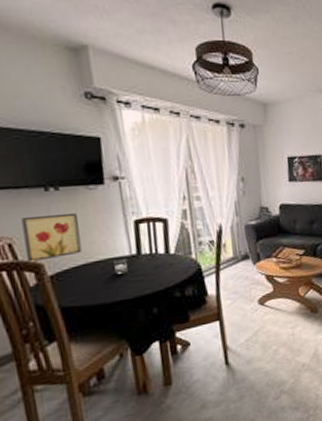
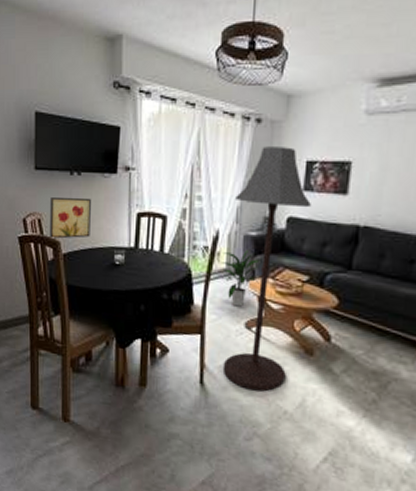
indoor plant: none [228,238,265,288] -> present [221,250,259,307]
floor lamp: none [232,146,299,357] -> present [222,147,312,391]

